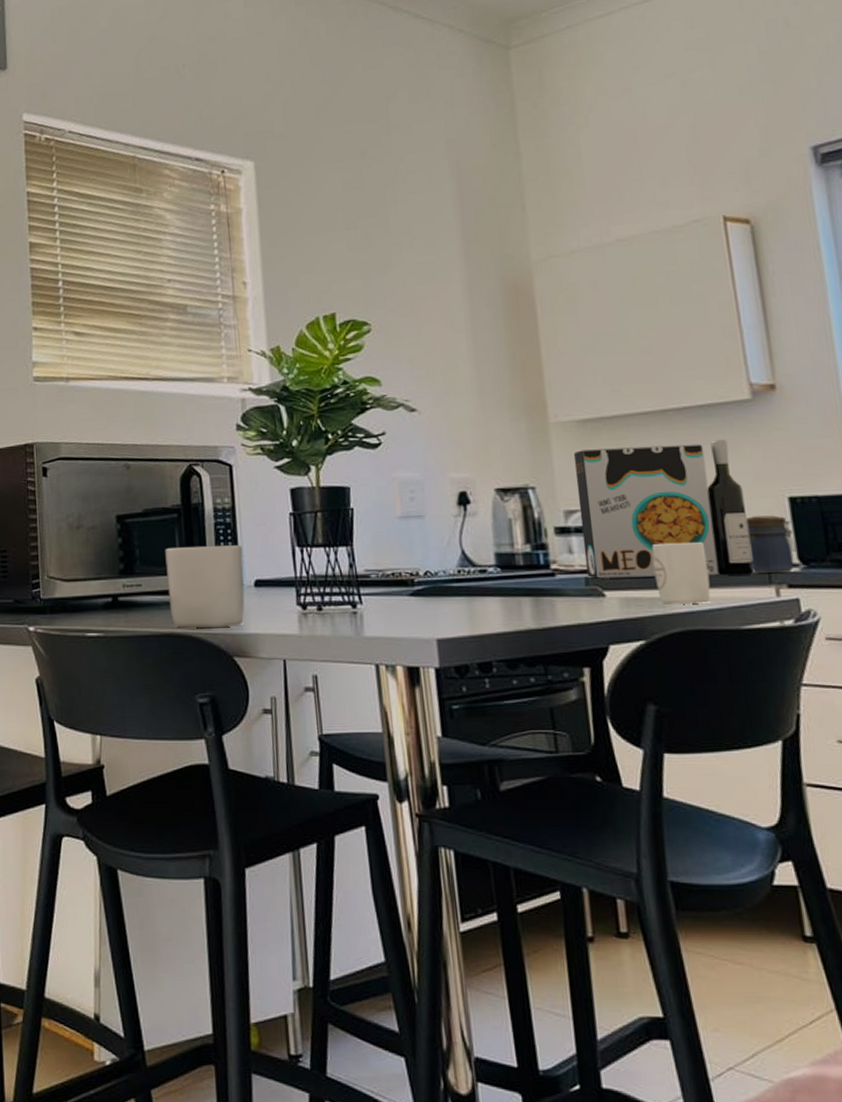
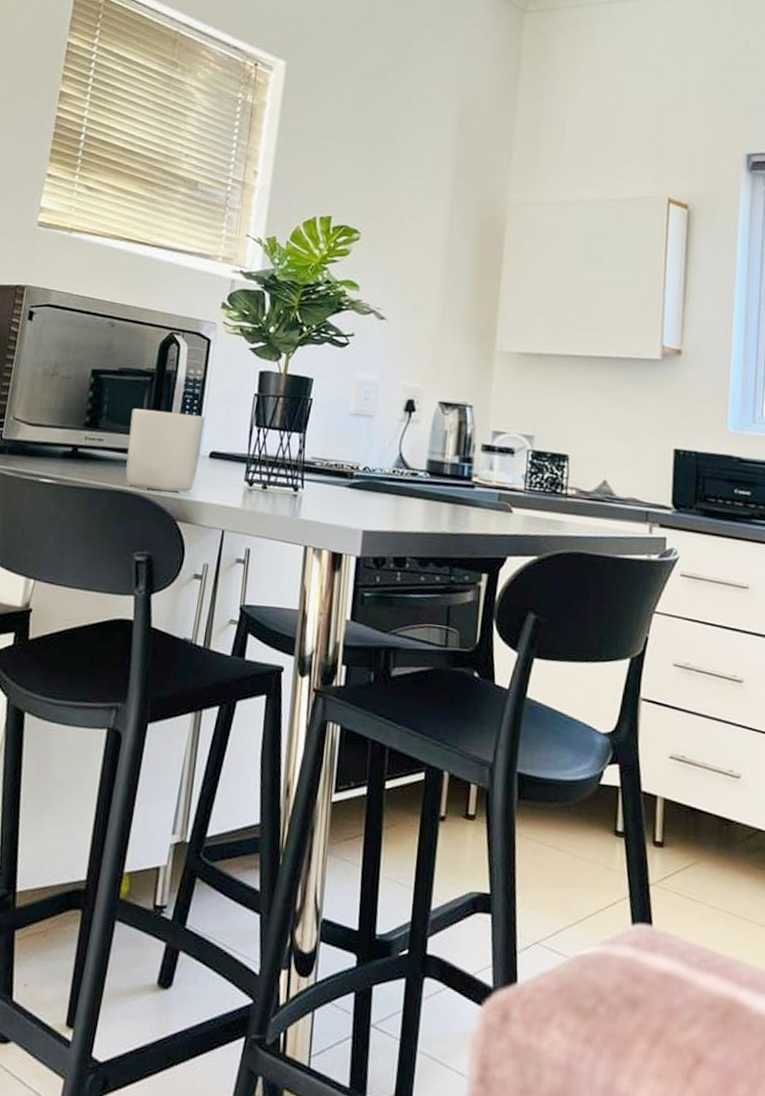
cereal box: present [573,444,719,579] -> none [501,379,616,508]
mug: present [652,542,711,604] -> none [555,471,601,531]
bottle: present [707,439,754,576] -> none [607,389,640,511]
jar: present [745,515,796,574] -> none [634,461,672,514]

